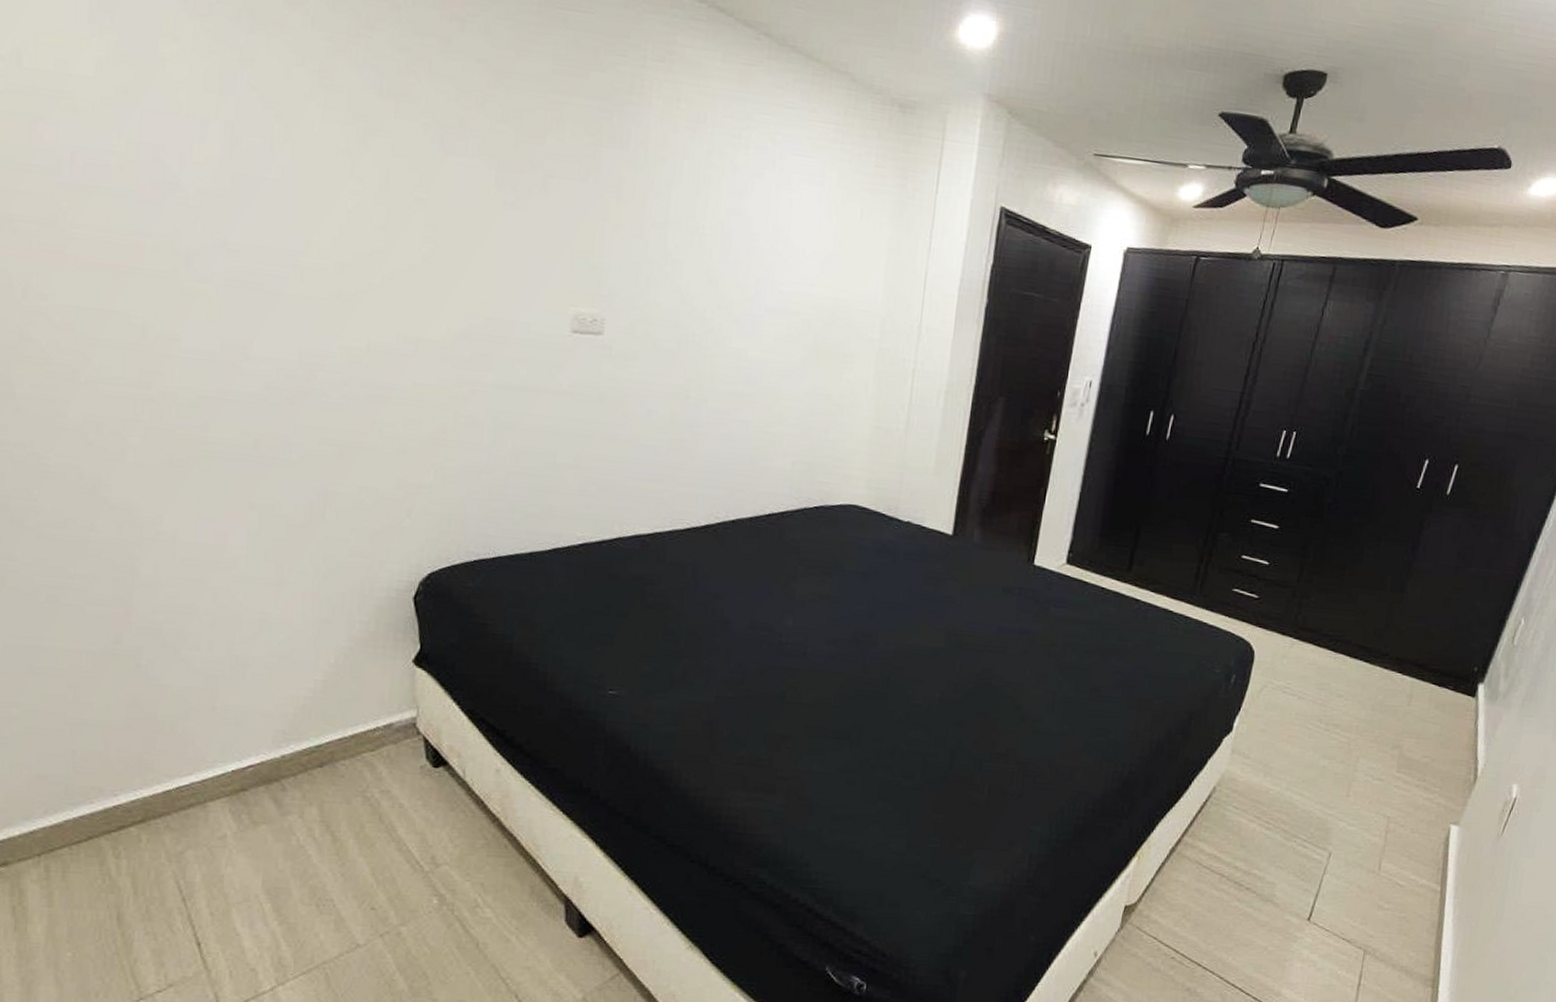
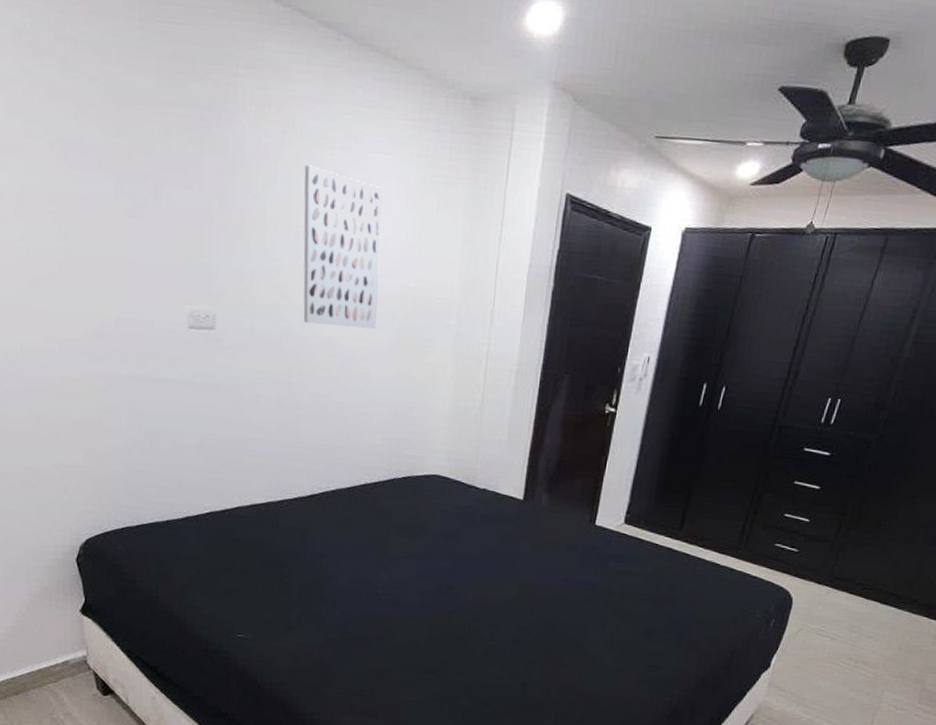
wall art: none [706,163,801,341] -> present [303,165,383,329]

